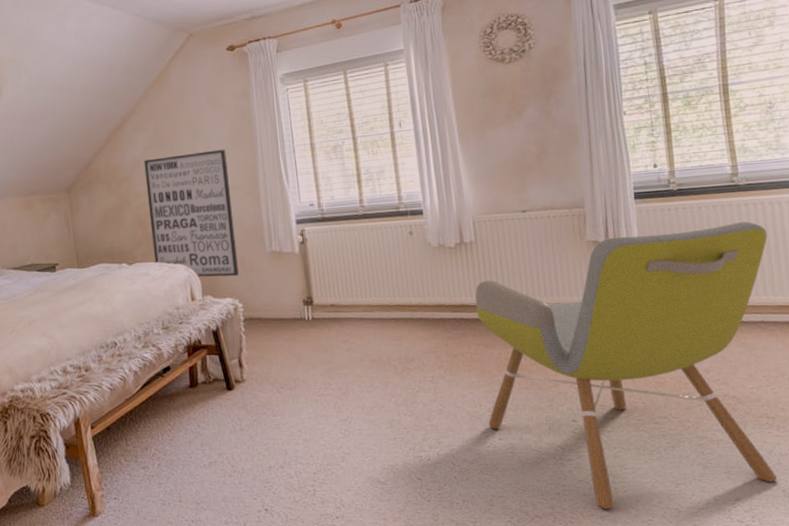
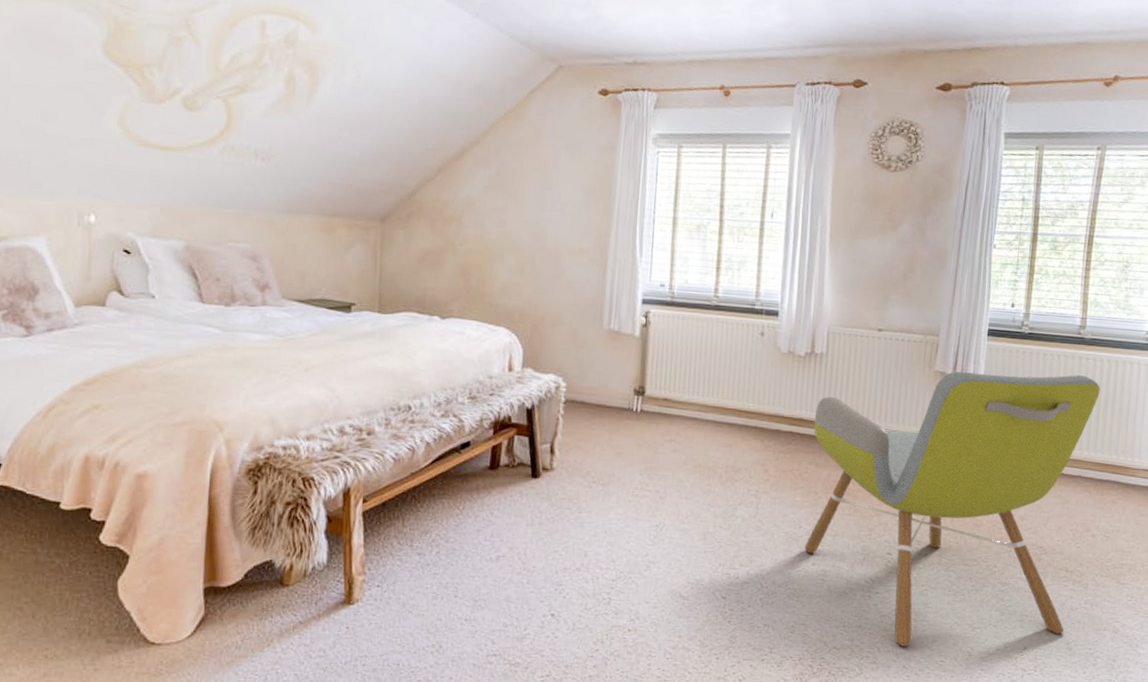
wall art: present [144,149,239,278] -> none [472,201,578,352]

